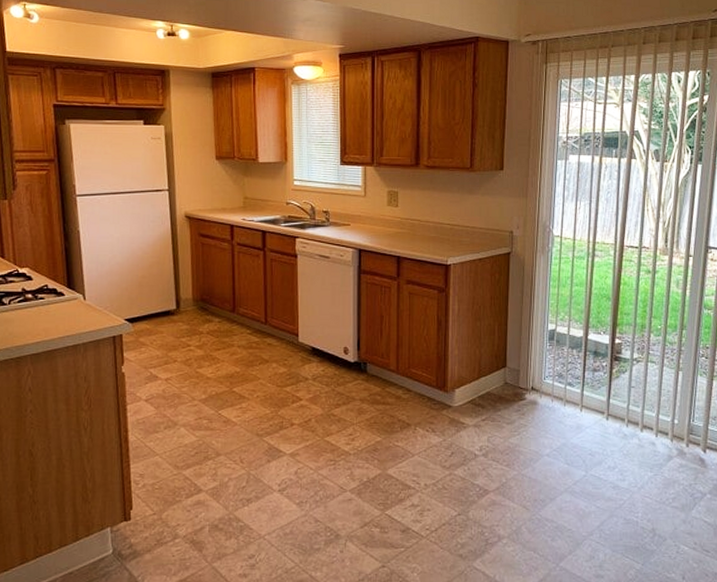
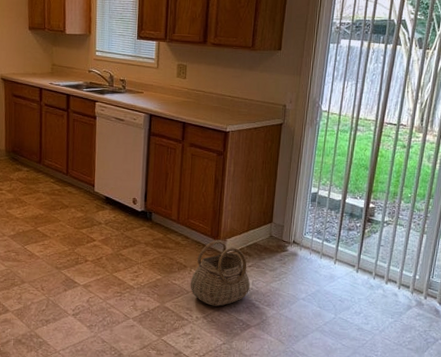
basket: none [415,390,486,470] -> present [190,239,251,307]

